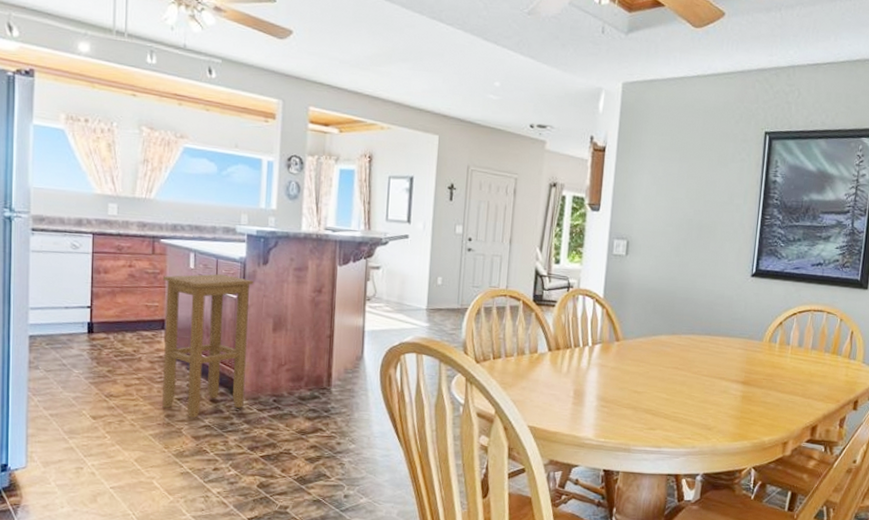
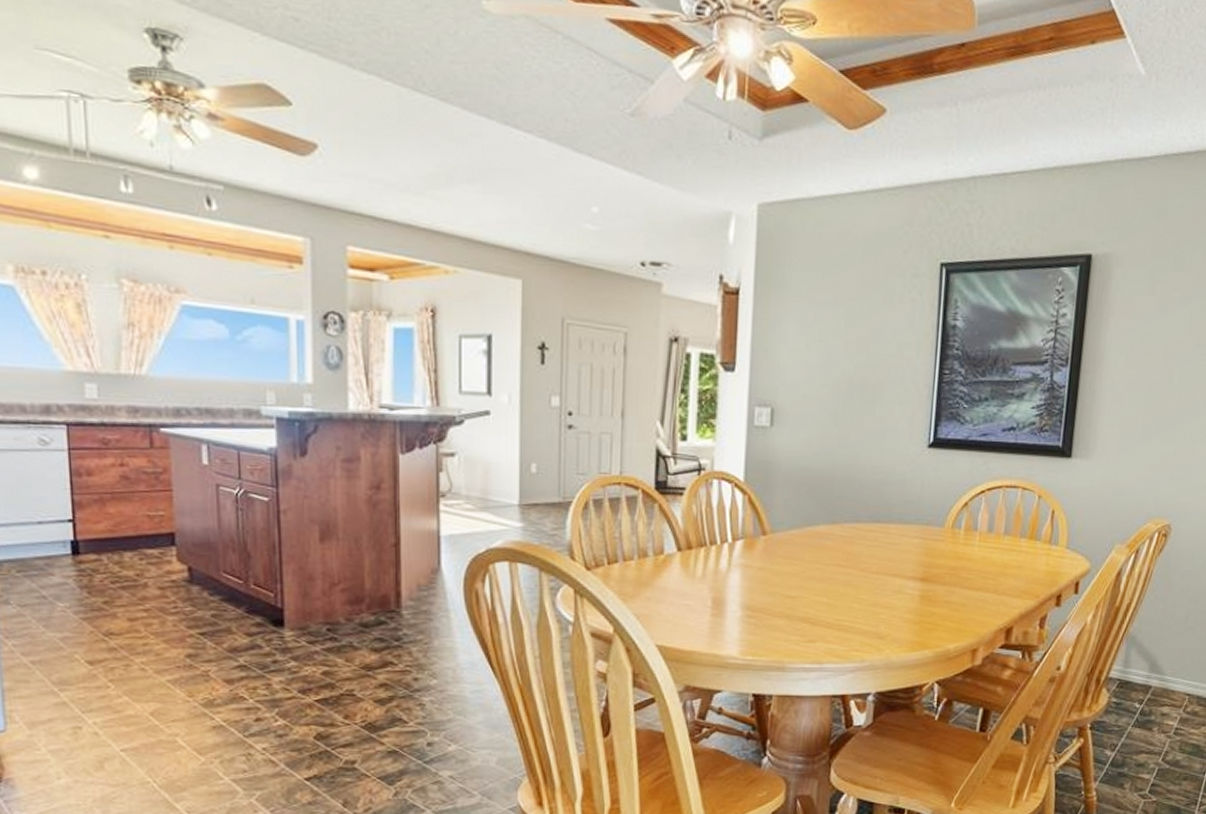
stool: present [162,274,254,419] -> none [168,471,291,658]

